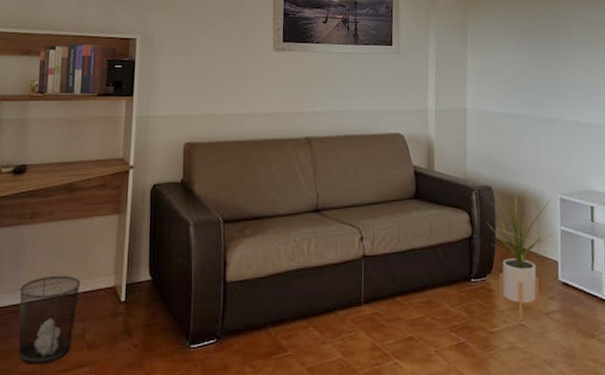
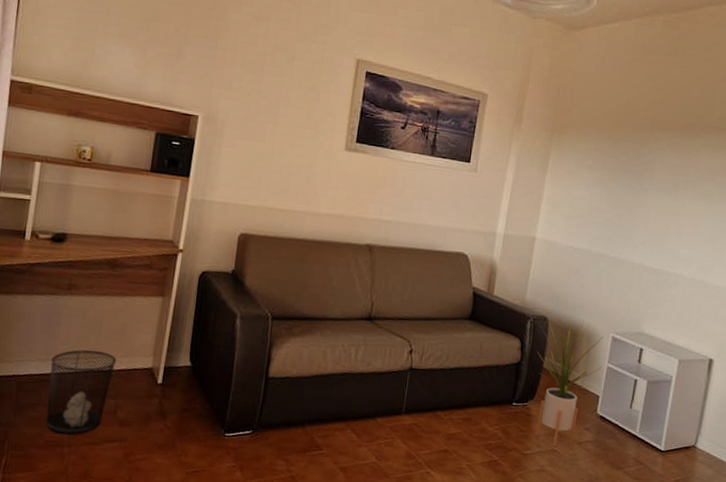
books: present [37,43,116,95] -> none [84,109,175,171]

